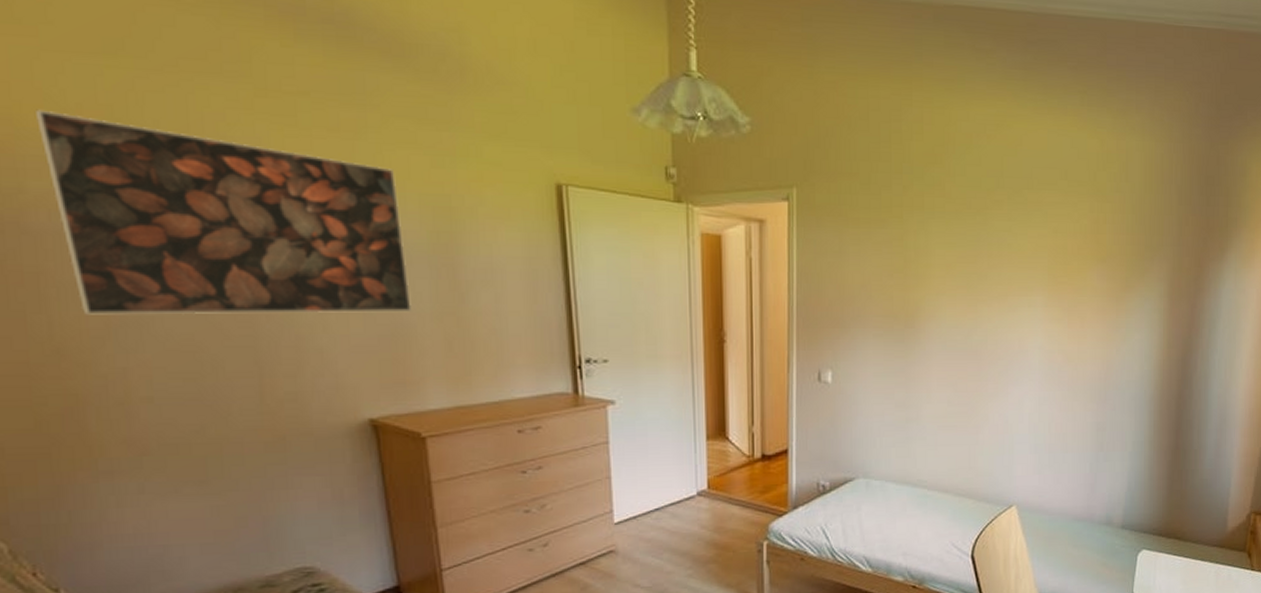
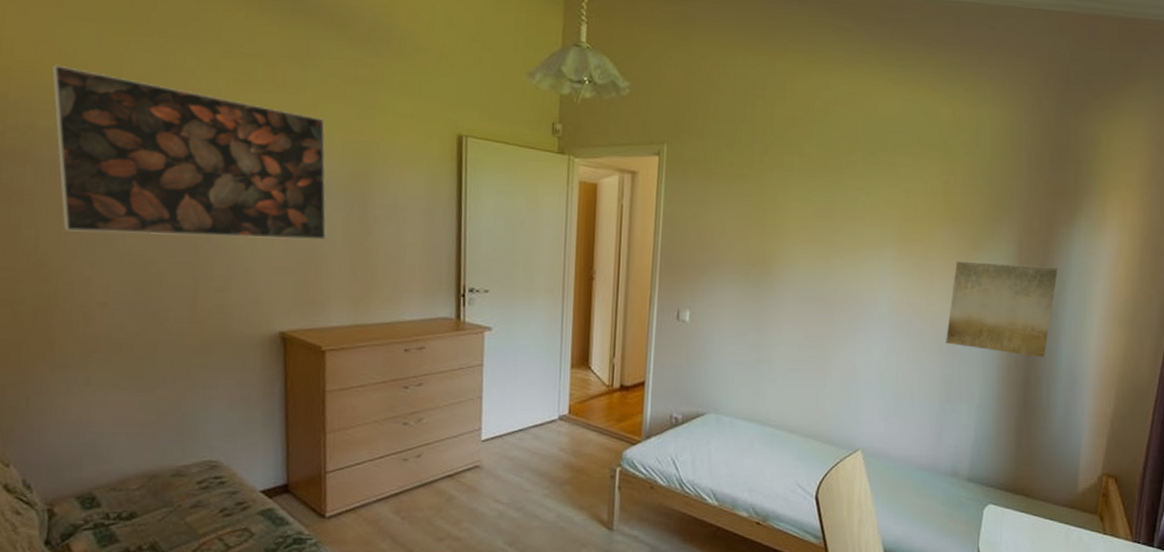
wall art: none [1098,304,1208,400] -> present [946,261,1058,358]

